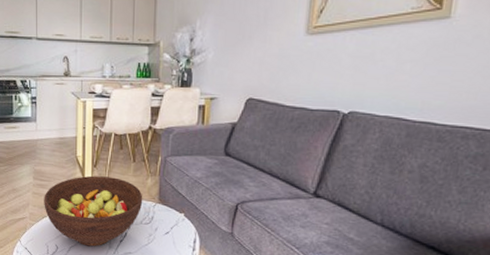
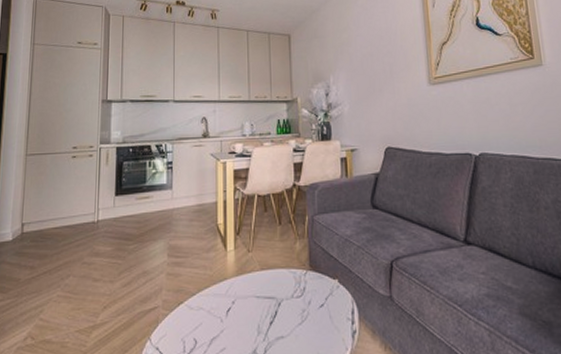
fruit bowl: present [44,175,143,247] -> none [180,245,293,335]

